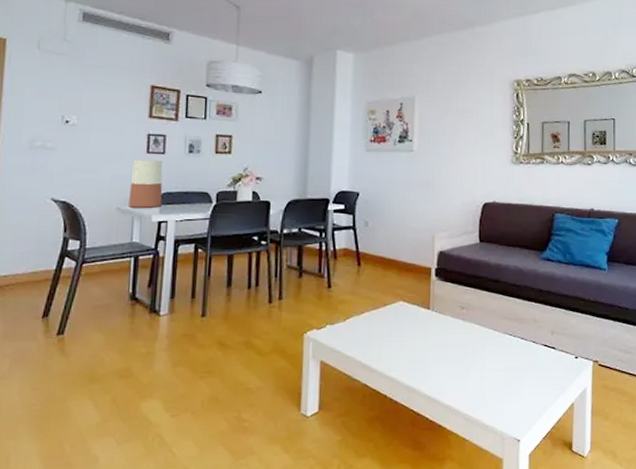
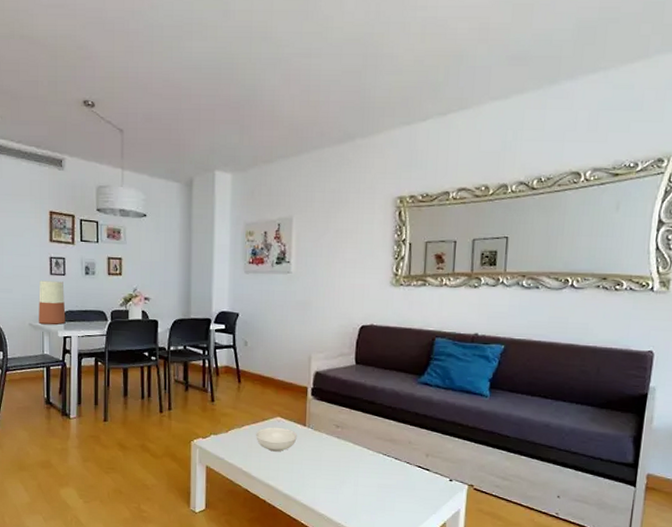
bowl: none [375,312,421,340] -> present [255,427,297,452]

